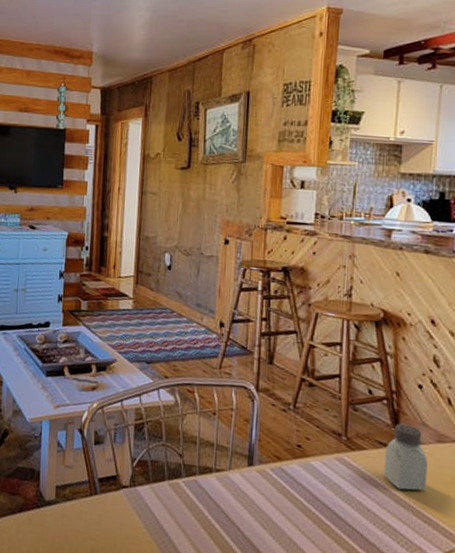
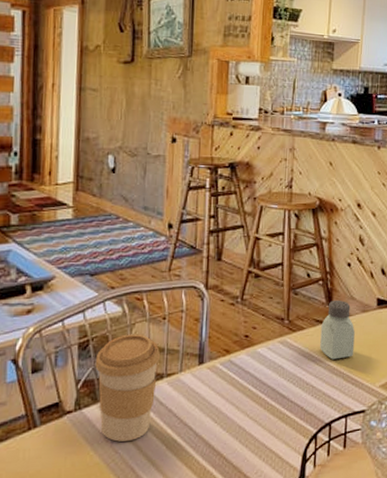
coffee cup: none [149,423,209,528] -> present [95,334,160,442]

